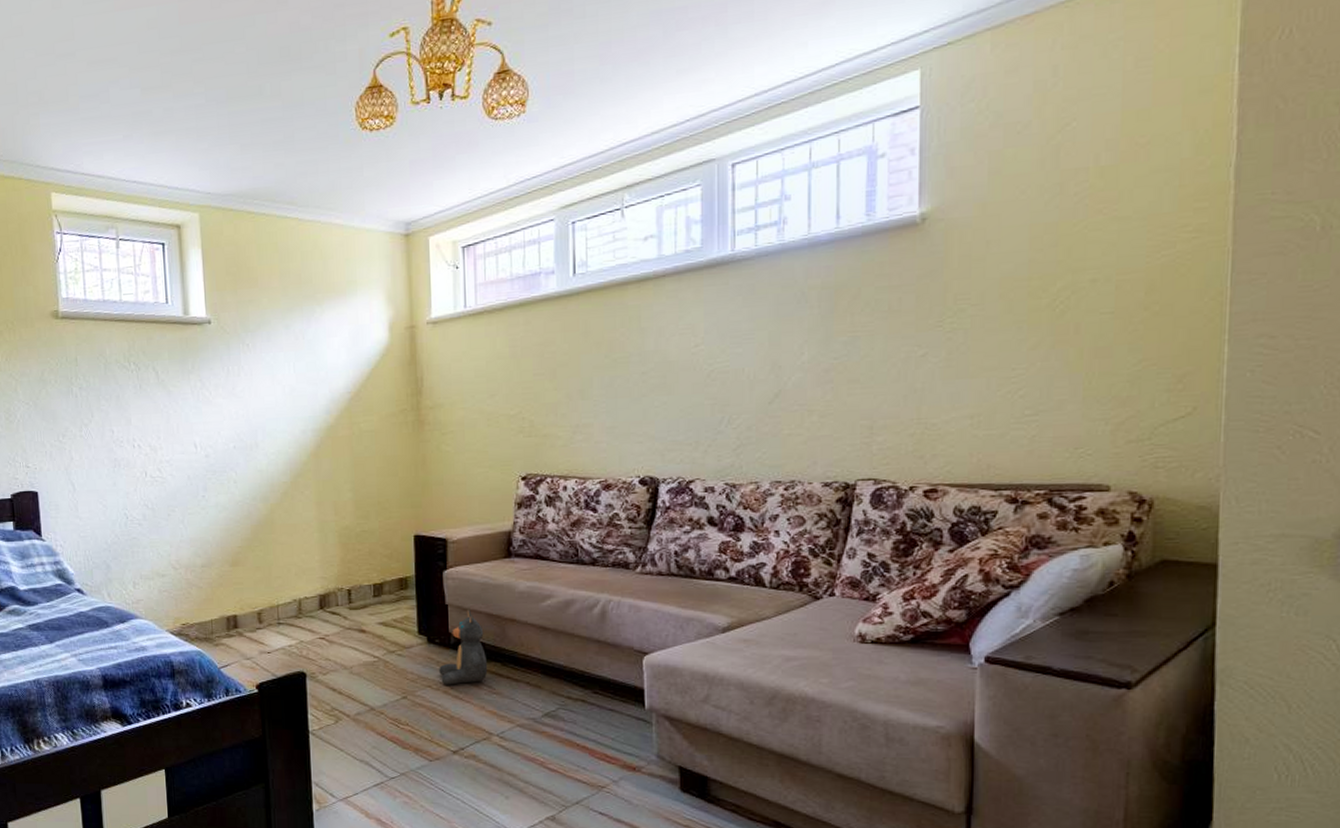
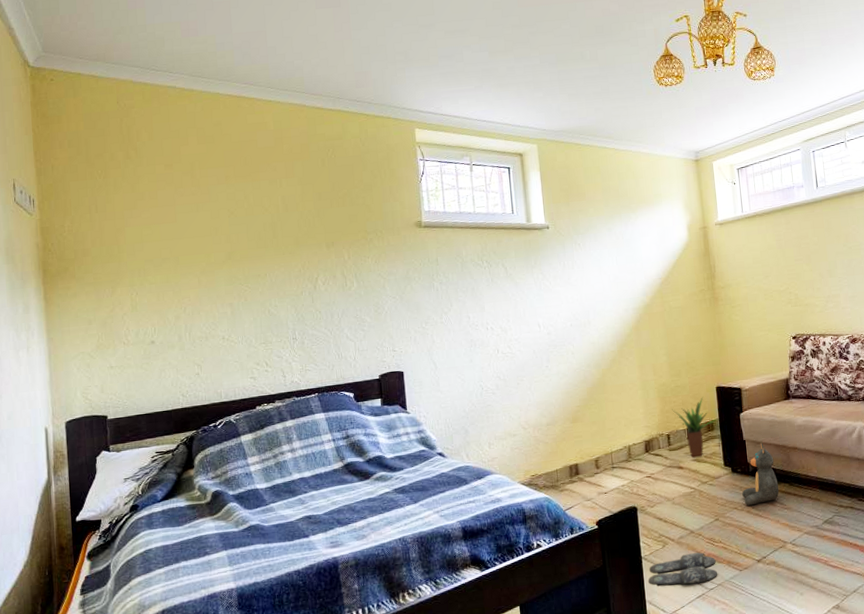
slippers: none [315,733,402,770] -> present [647,552,718,586]
potted plant: none [355,547,415,621] -> present [672,397,719,459]

